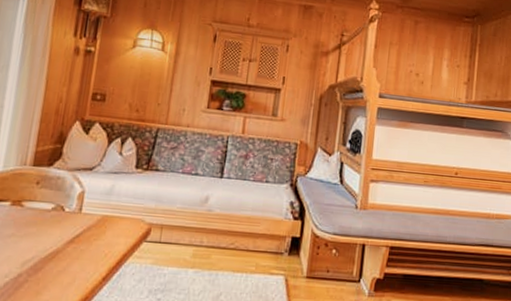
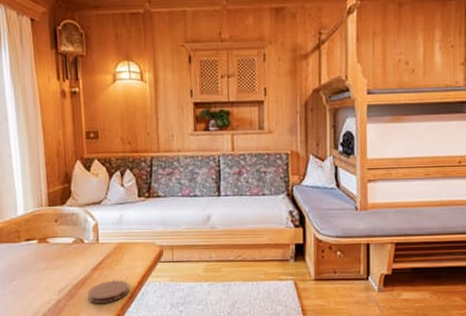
coaster: none [54,256,106,283] -> present [87,280,129,304]

